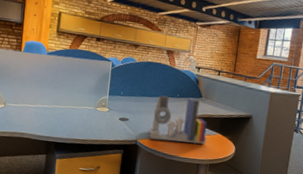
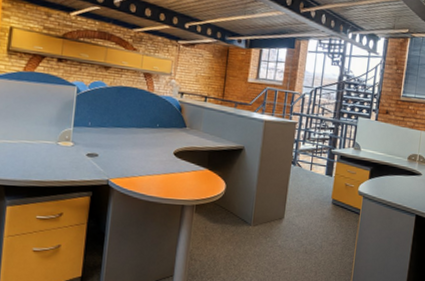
desk organizer: present [149,95,207,144] -> none [123,125,193,182]

